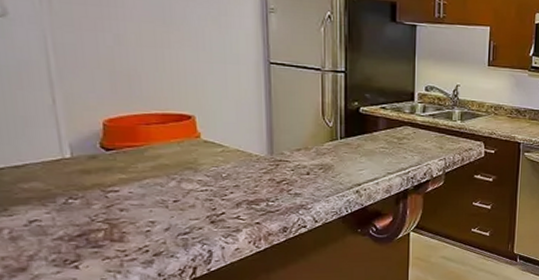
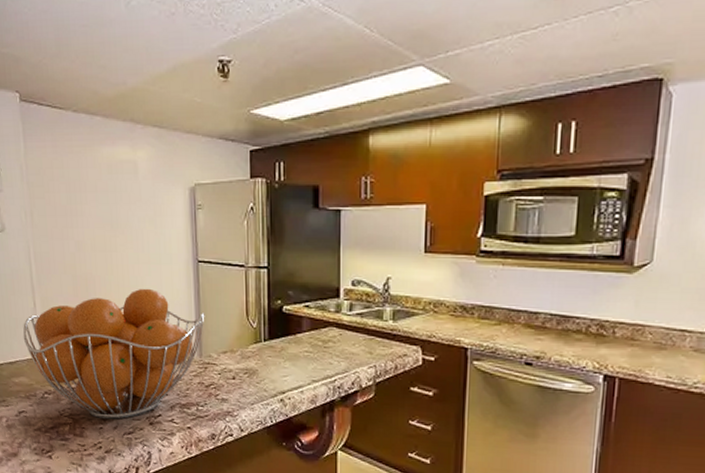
fruit basket: none [35,87,277,221] -> present [23,288,205,419]

